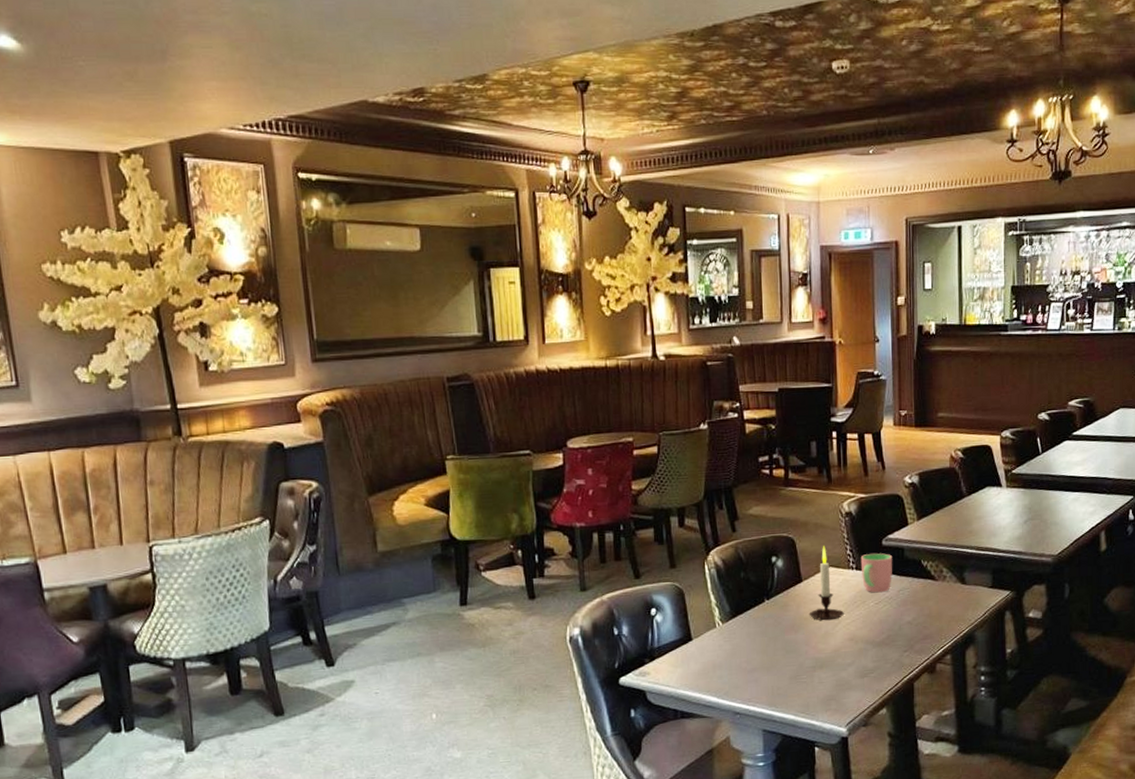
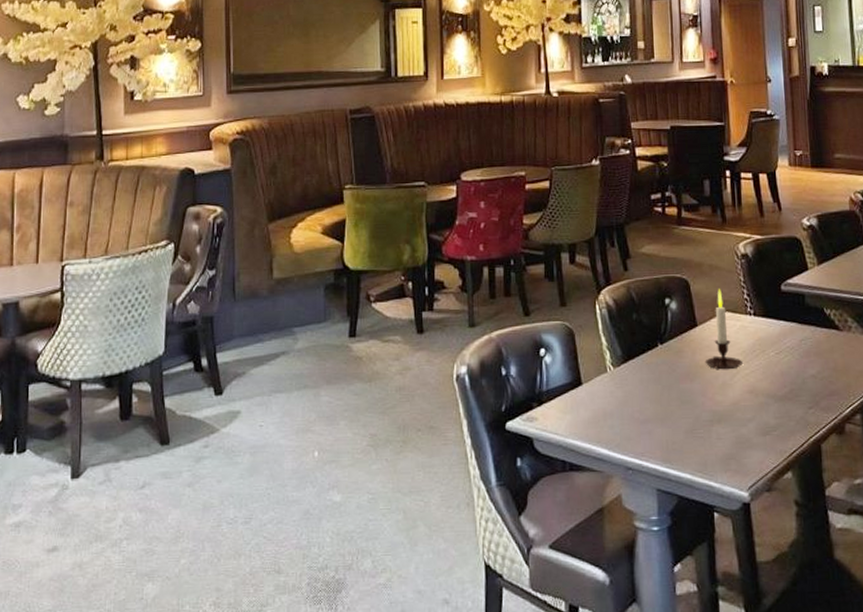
cup: present [860,553,893,593] -> none [758,299,793,342]

